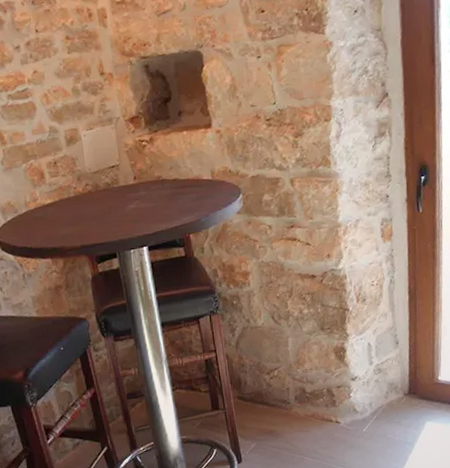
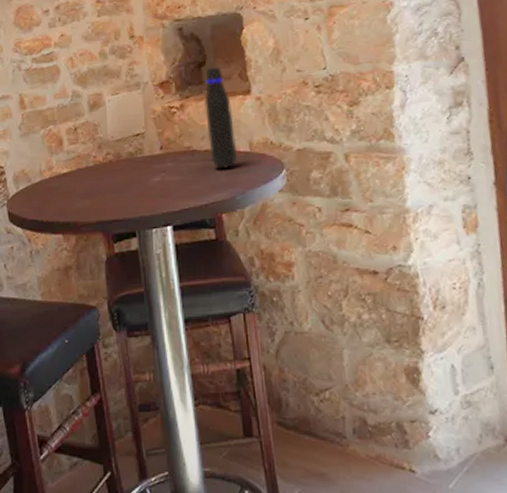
water bottle: none [170,102,202,196] -> present [203,66,238,169]

